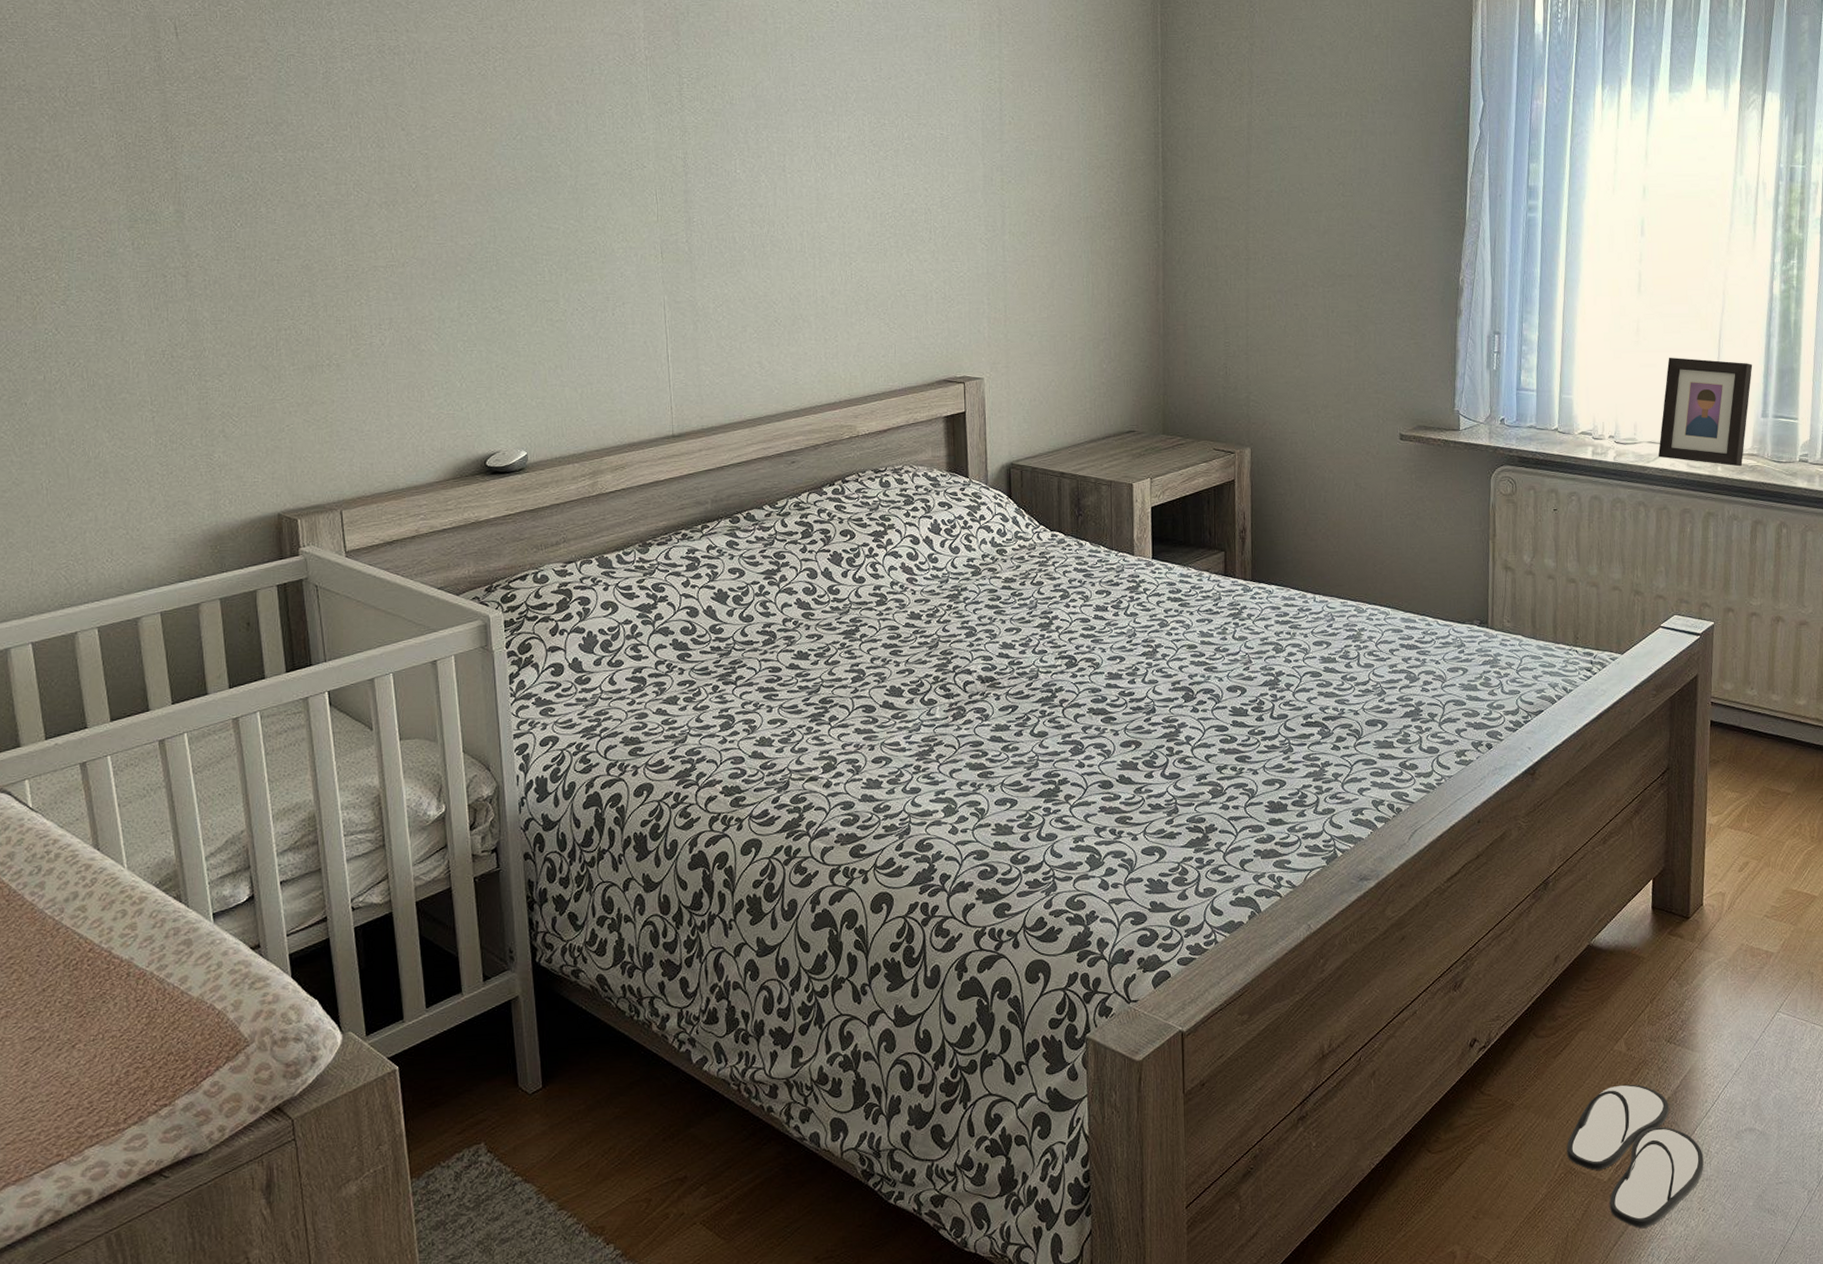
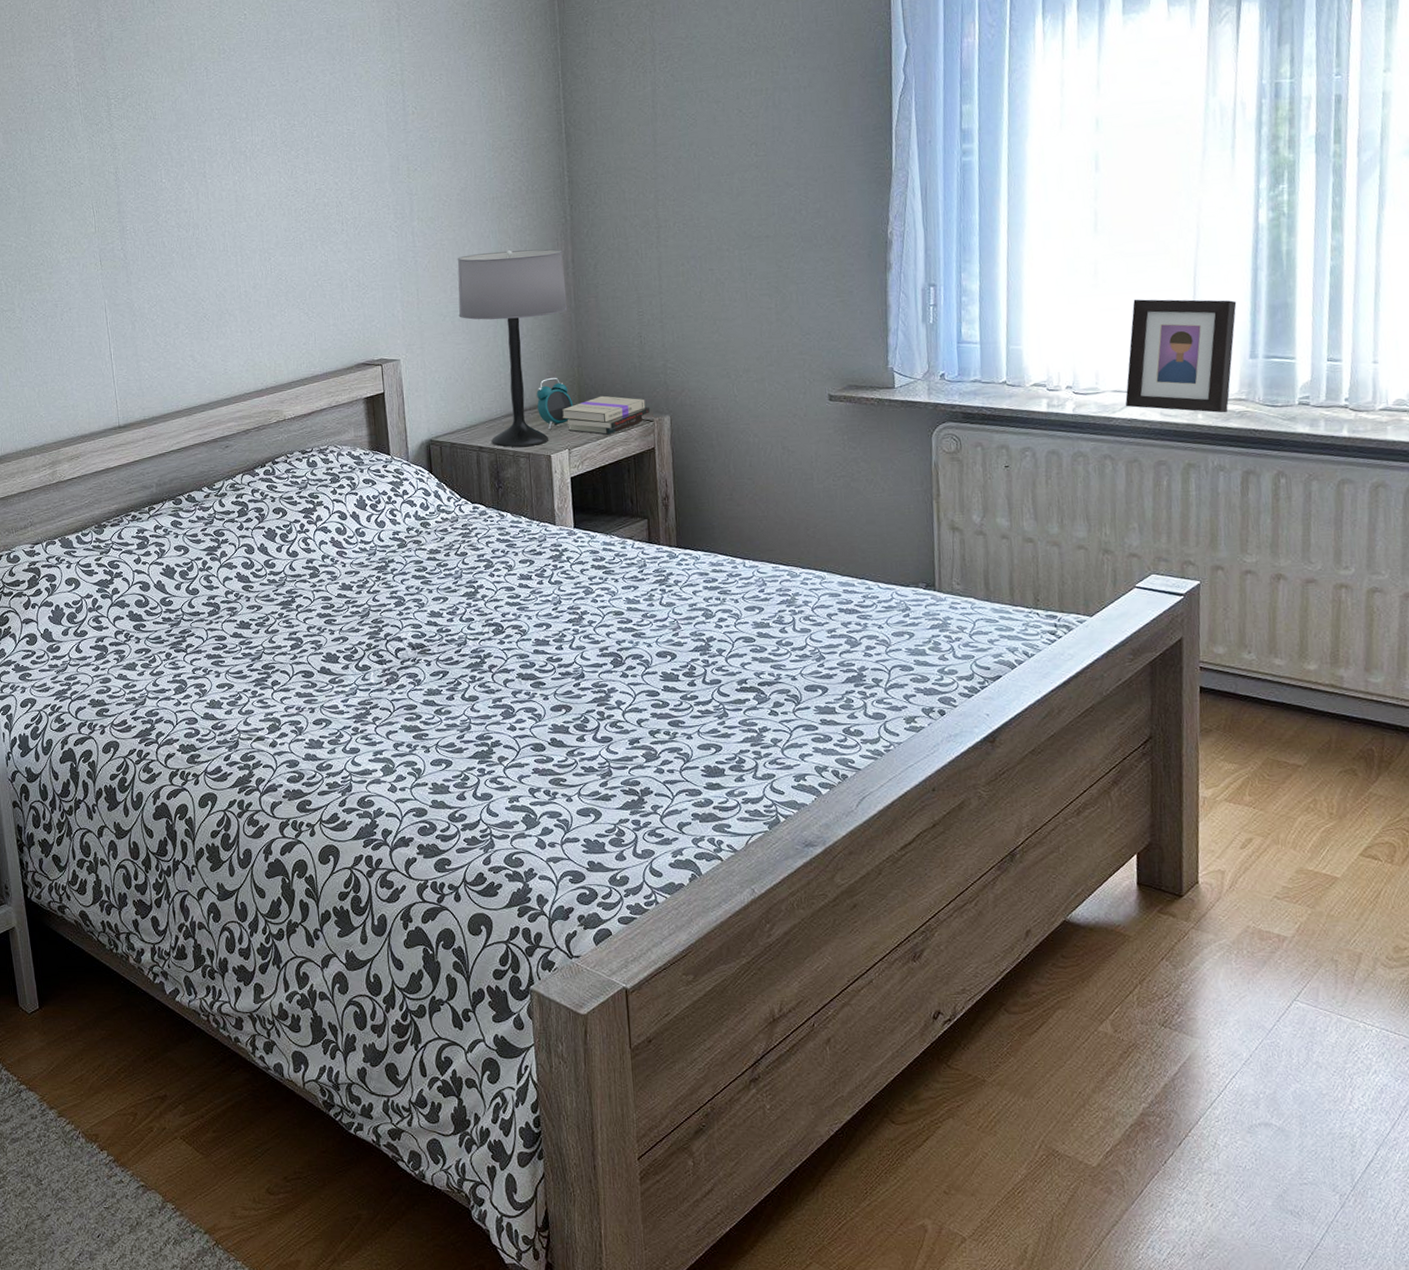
table lamp: none [1046,272,1156,475] -> present [457,249,568,448]
alarm clock: none [1121,404,1158,458] -> present [536,377,574,430]
books: none [1145,425,1231,465] -> present [561,395,650,435]
slippers: present [1566,1084,1704,1228] -> none [1047,1067,1211,1218]

